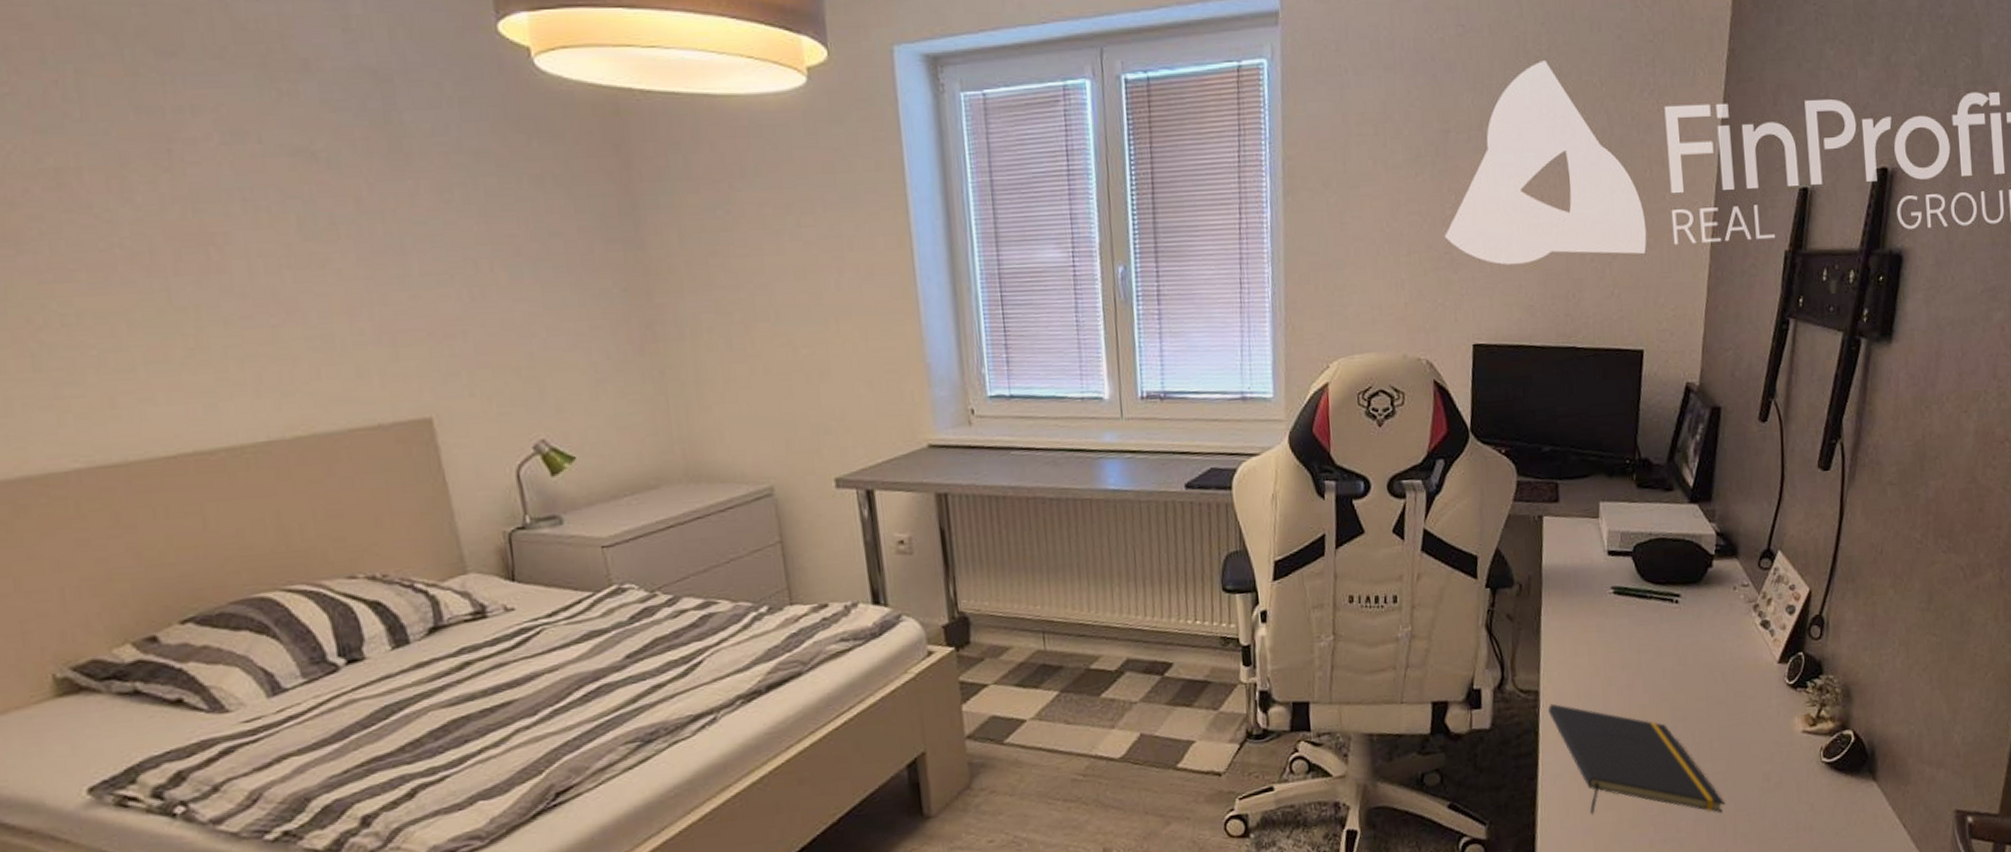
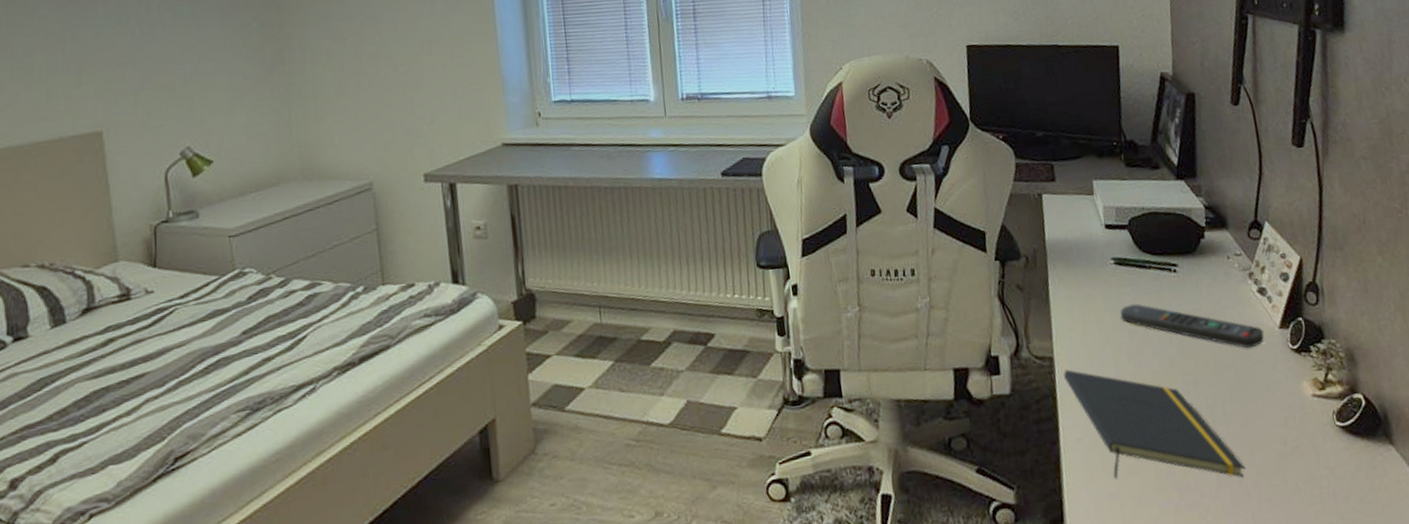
remote control: none [1614,636,1762,684] -> present [1120,303,1265,349]

